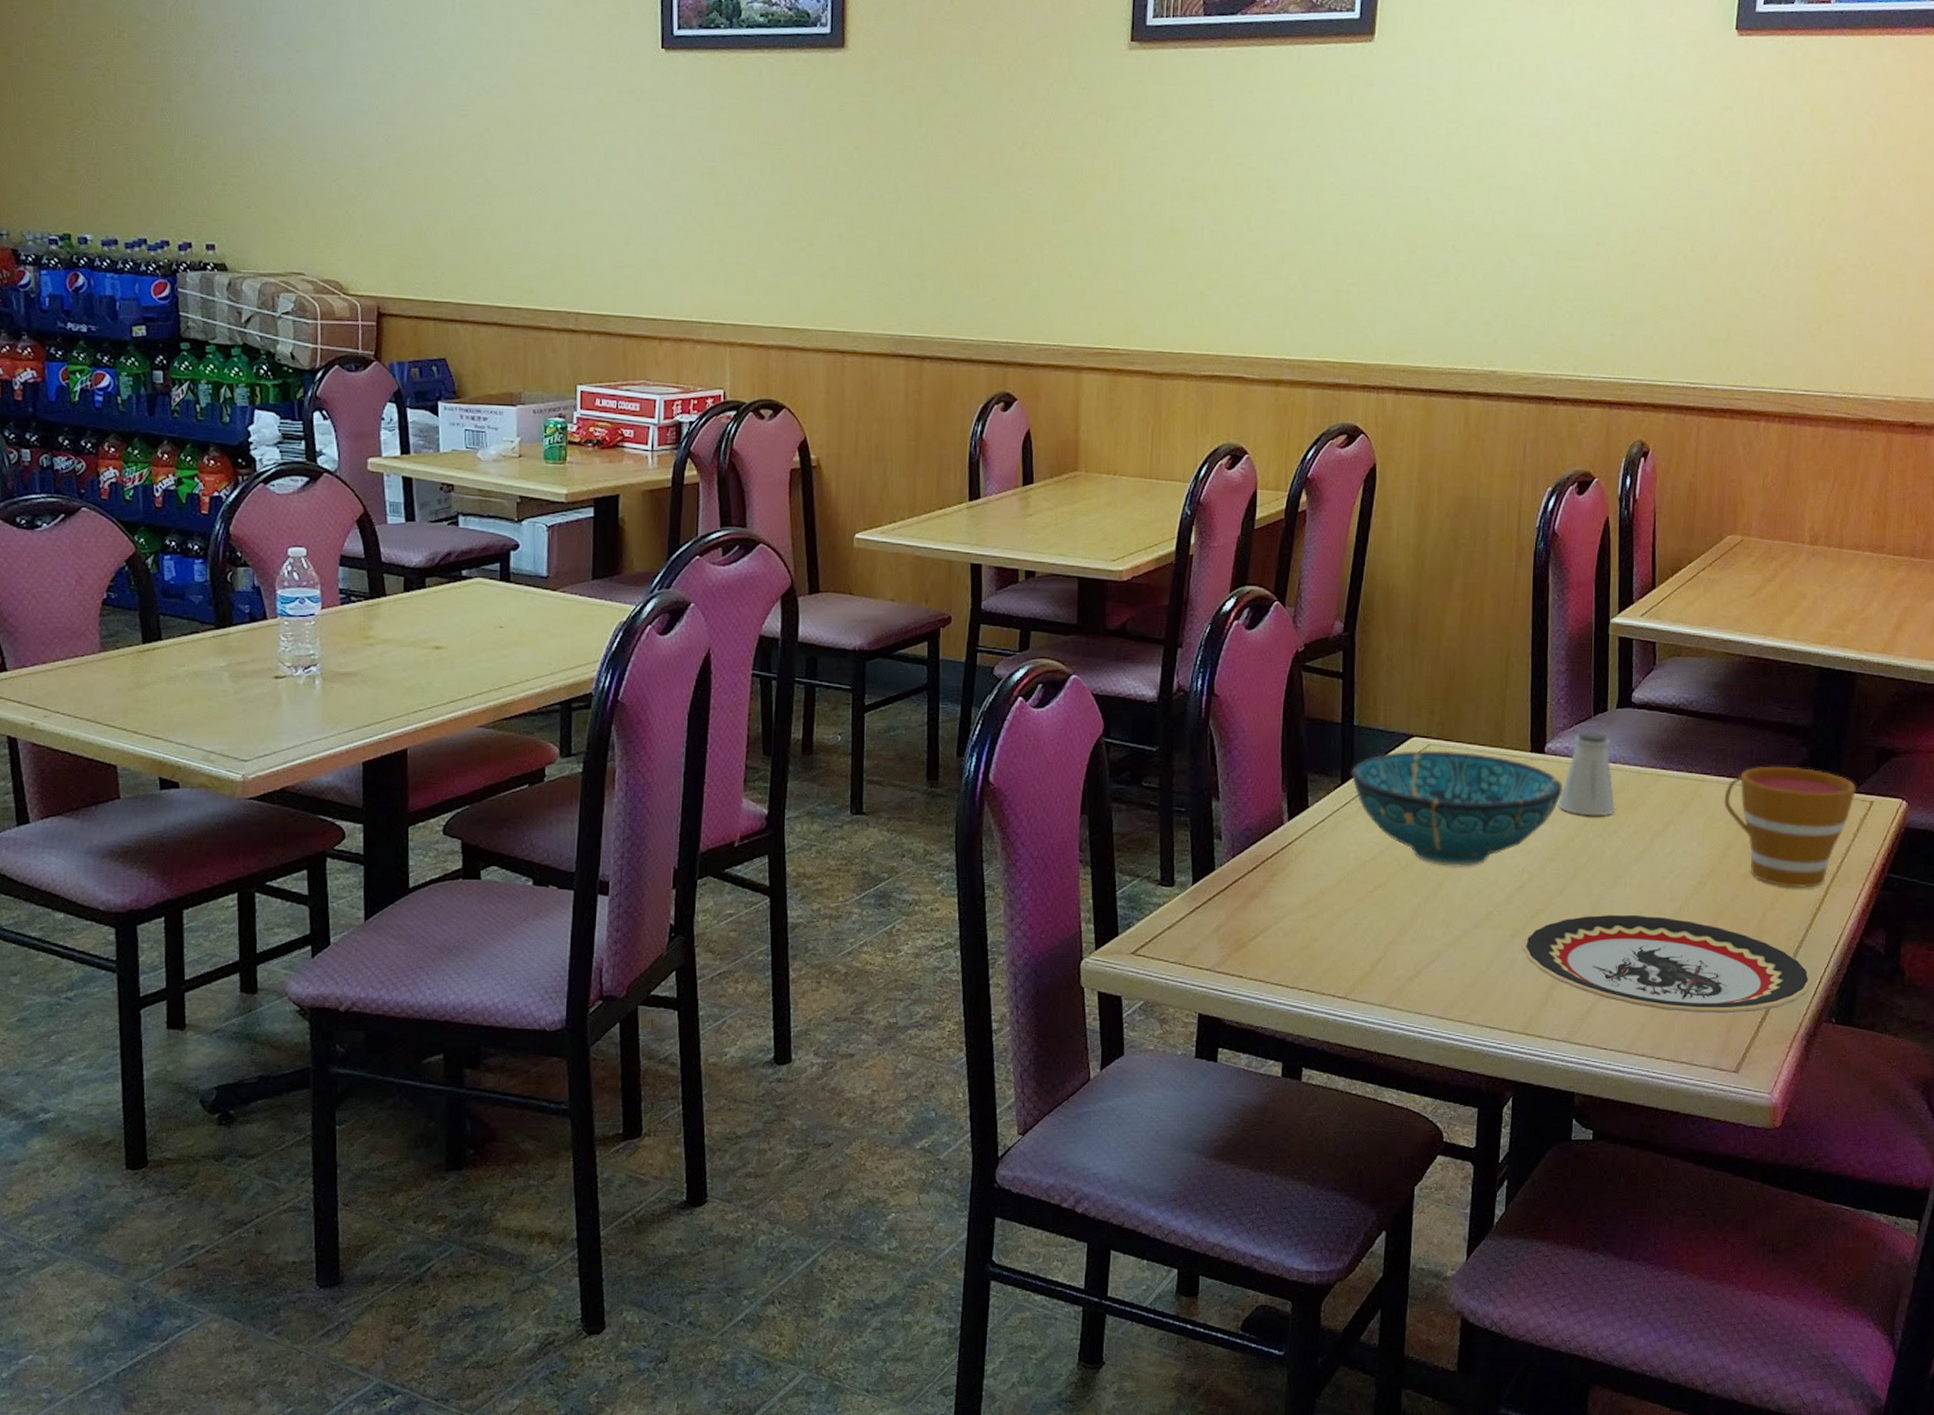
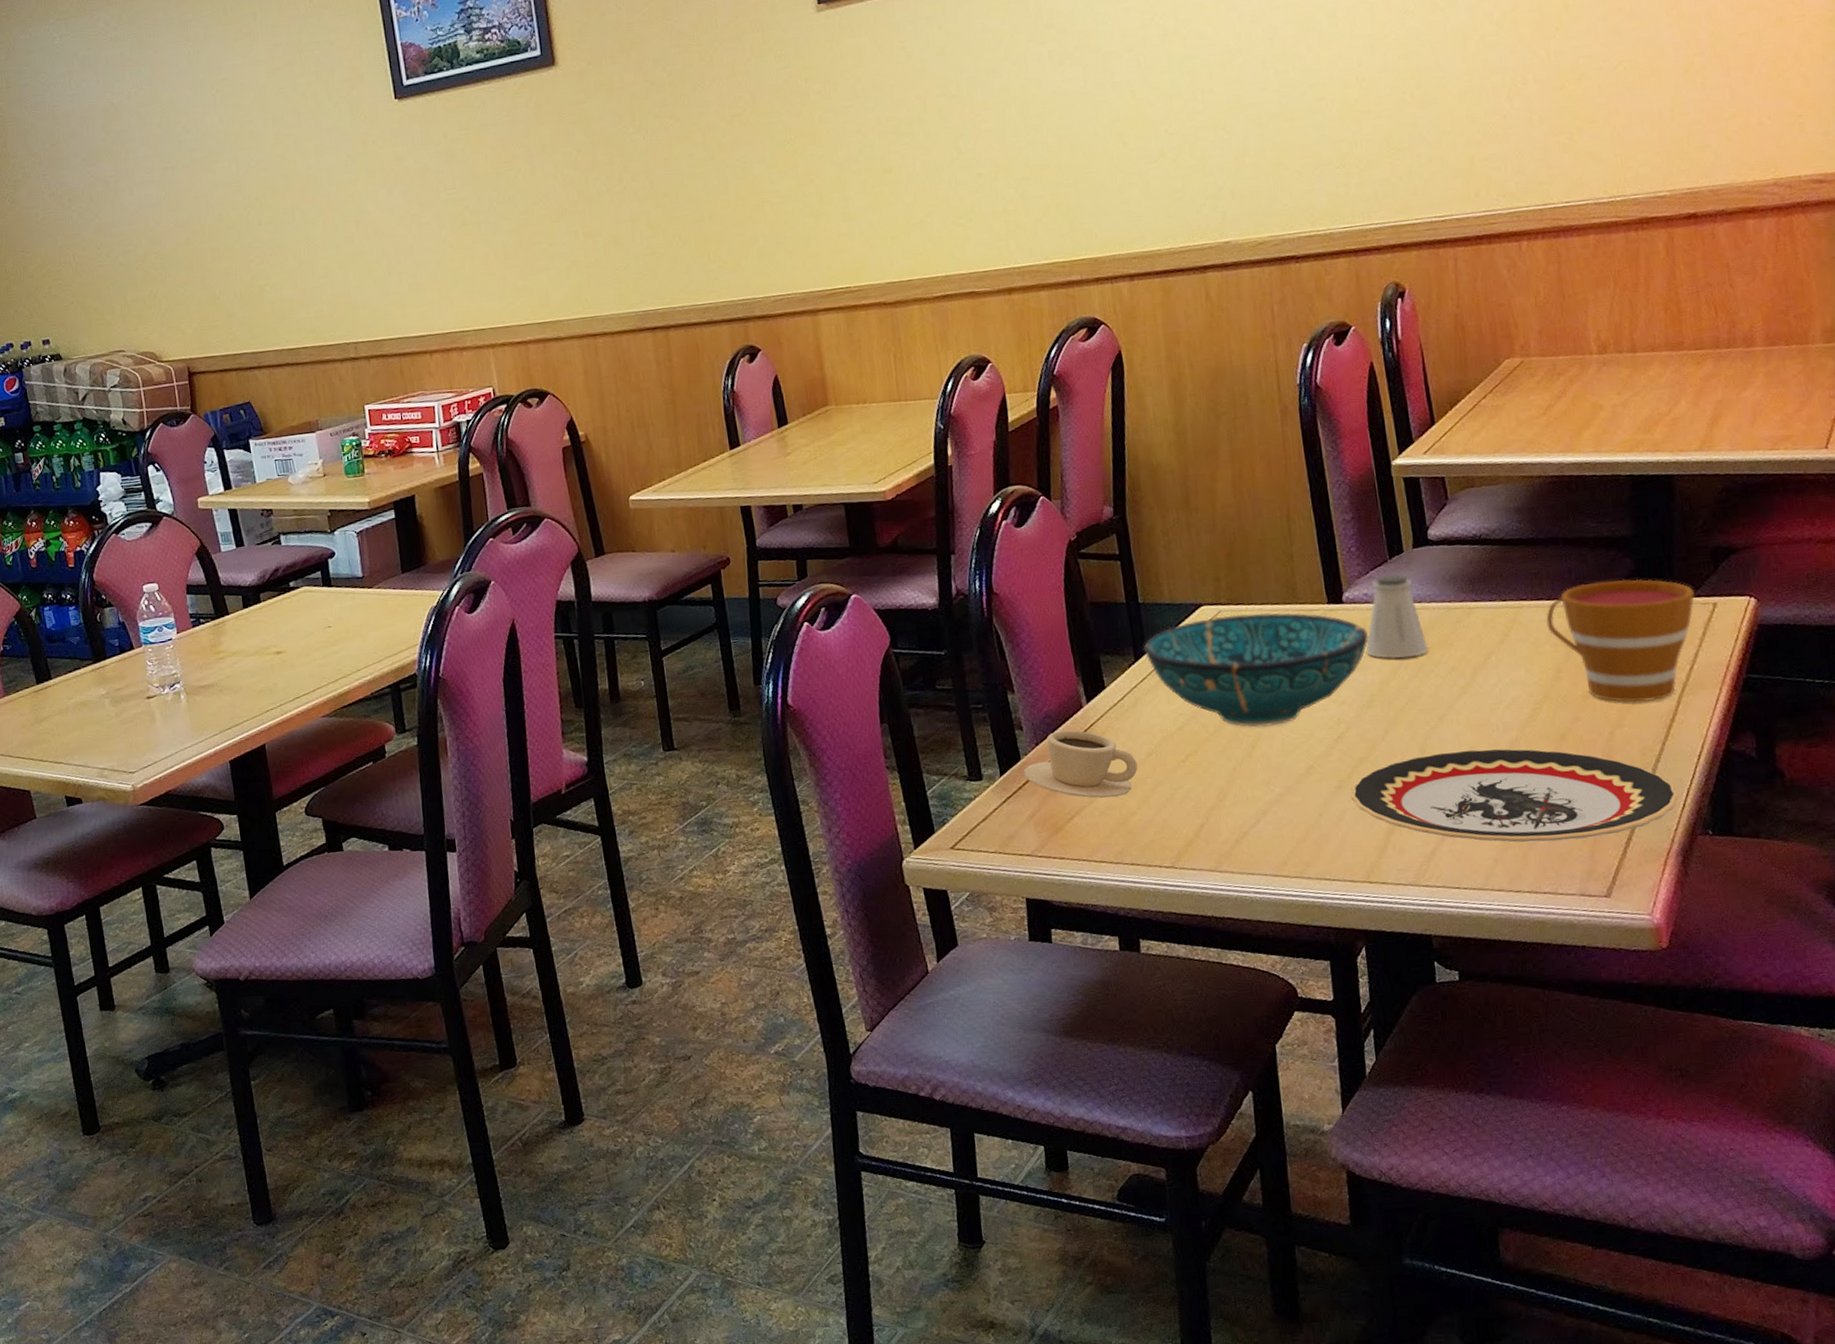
cup: none [1216,846,1327,921] -> present [1023,730,1138,799]

